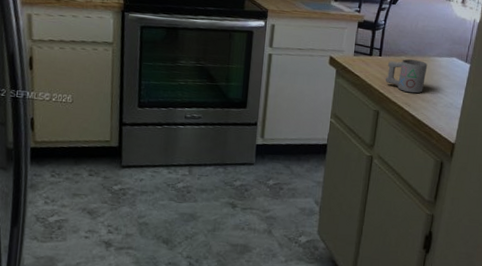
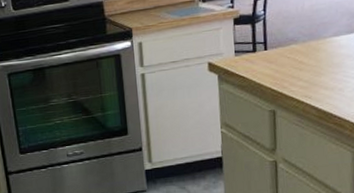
mug: present [385,59,428,94] -> none [275,45,325,84]

